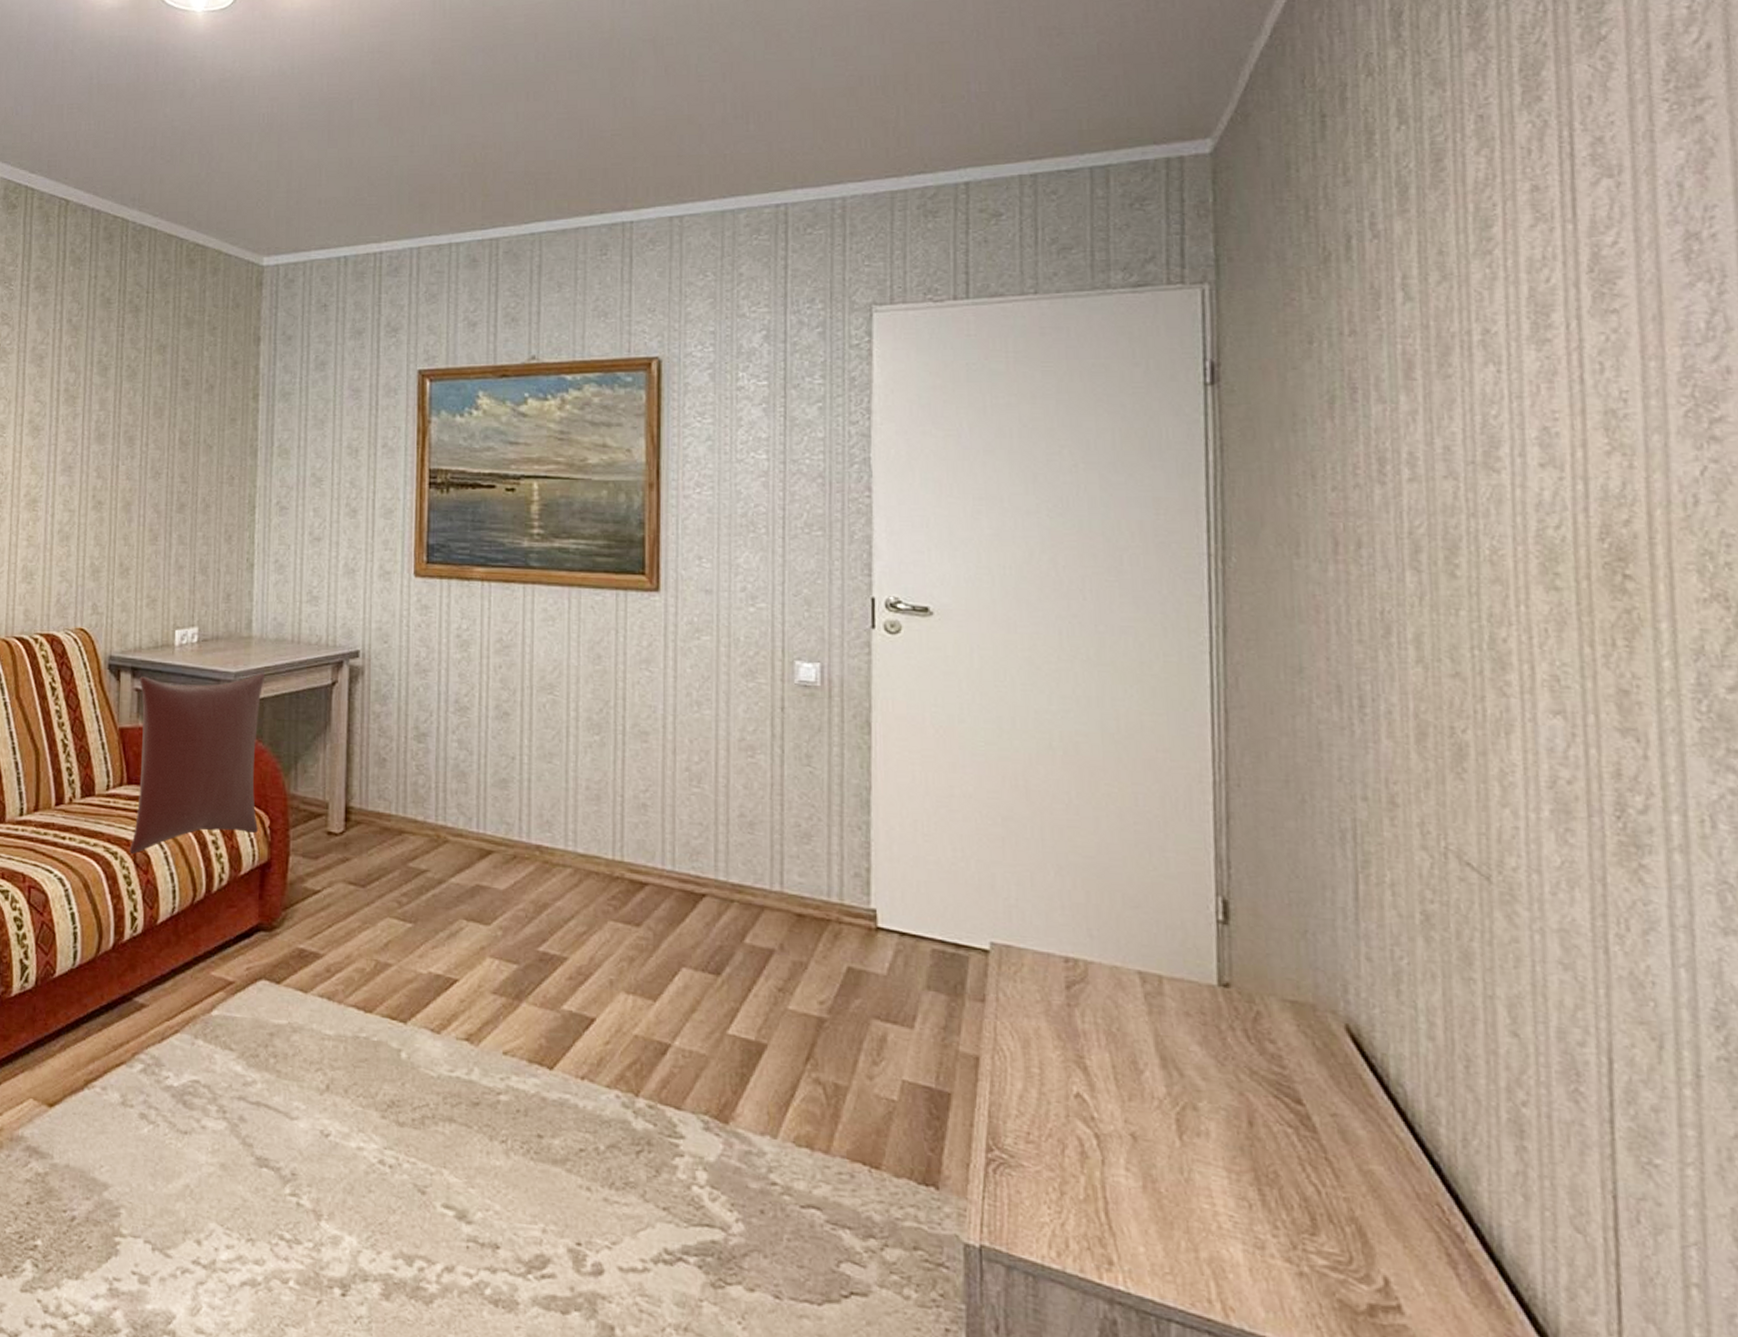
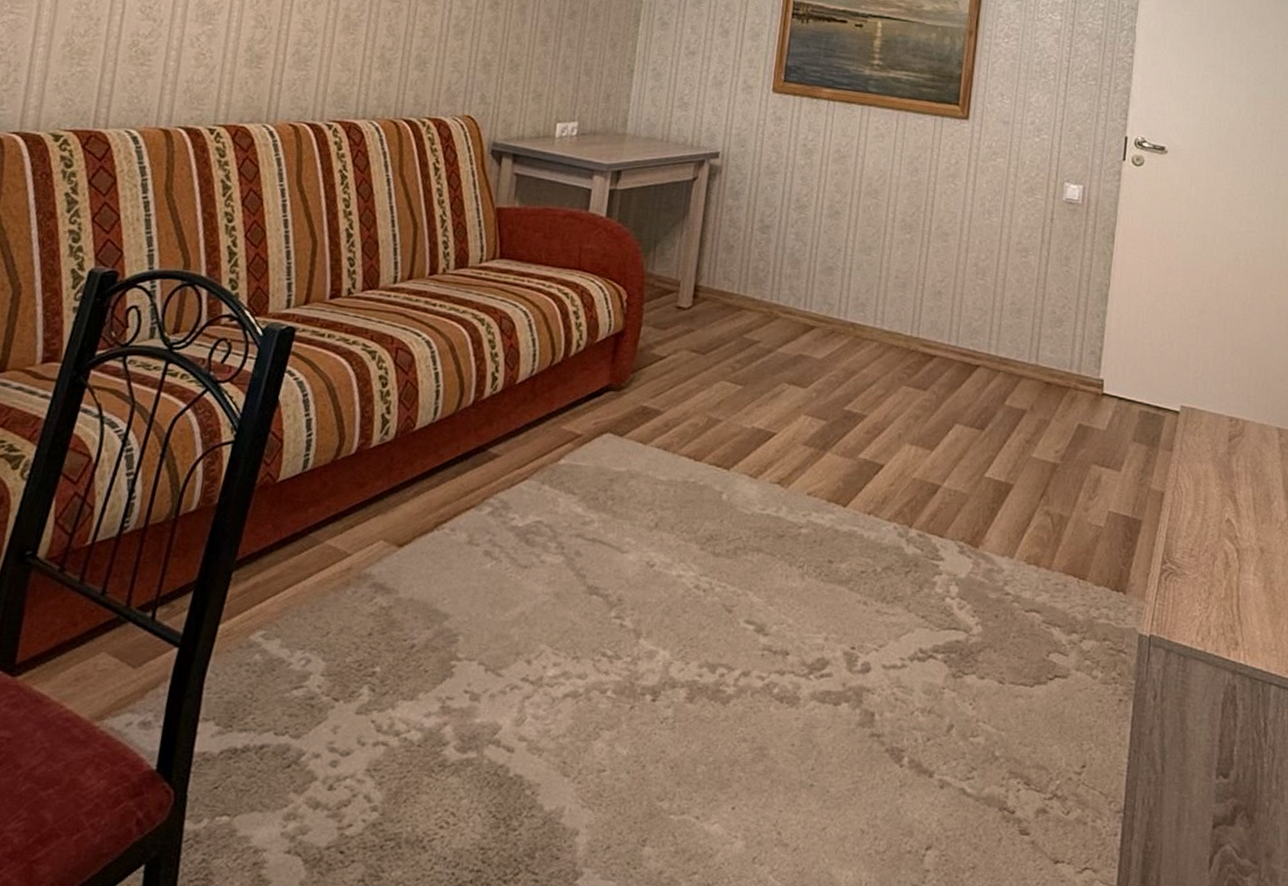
pillow: present [129,673,266,855] -> none [496,162,635,322]

